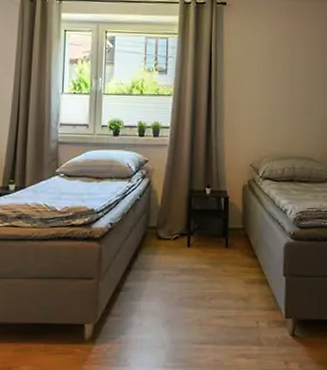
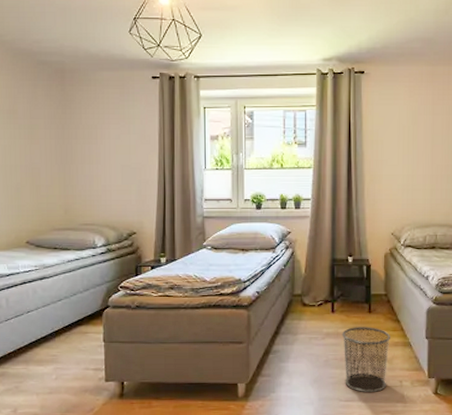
waste bin: none [197,262,247,335] -> present [341,327,390,393]

